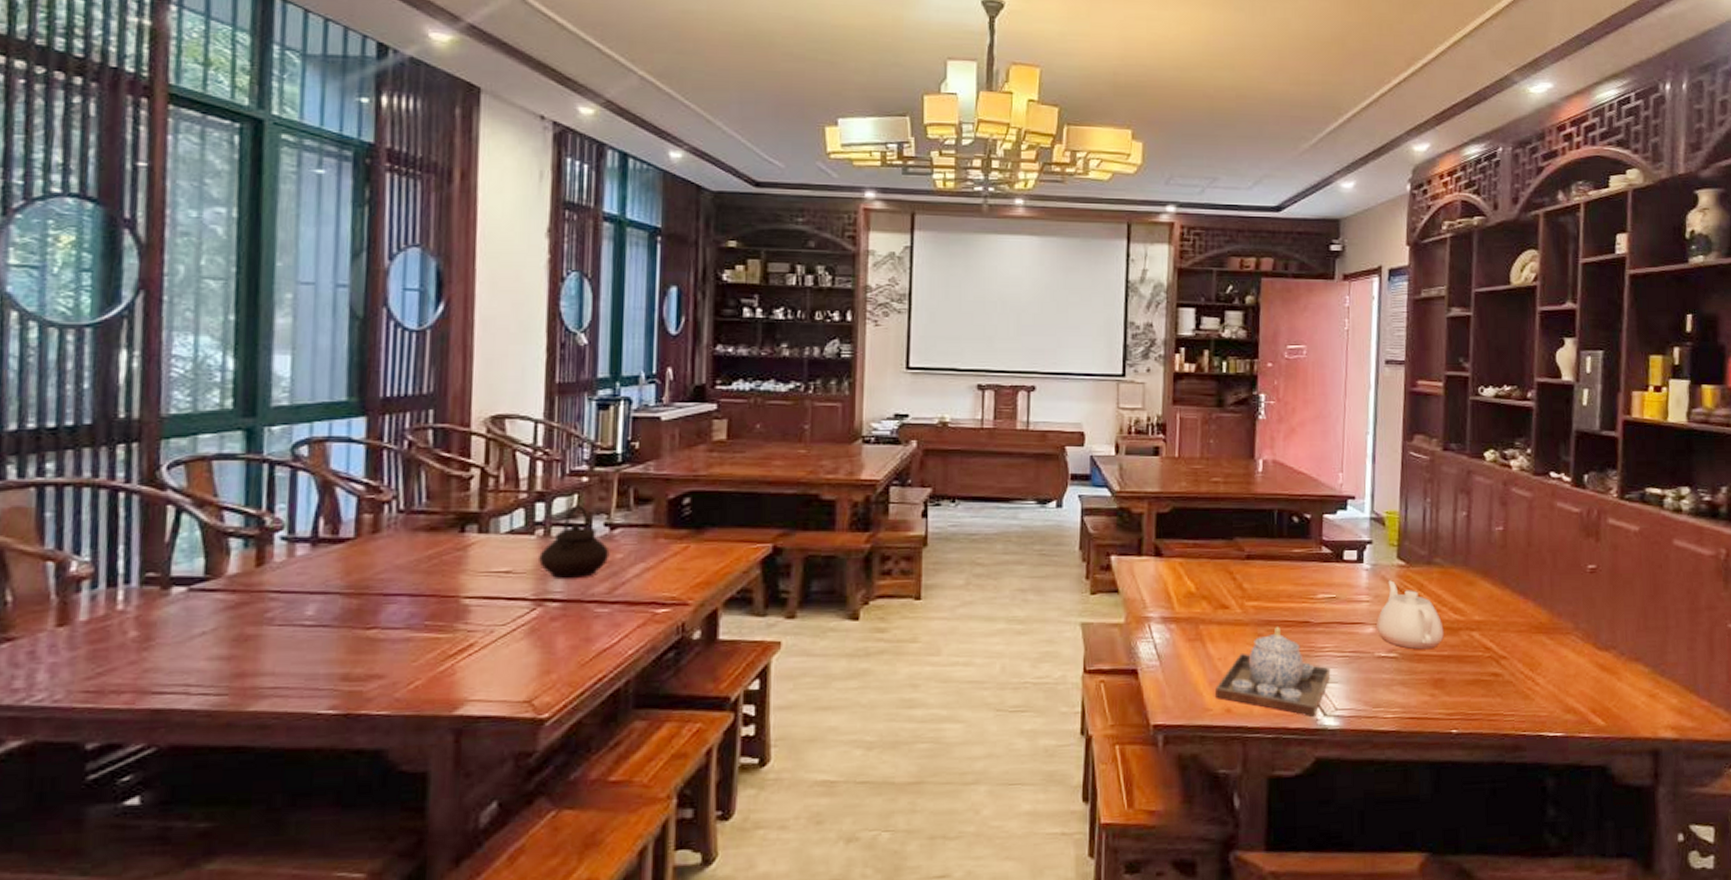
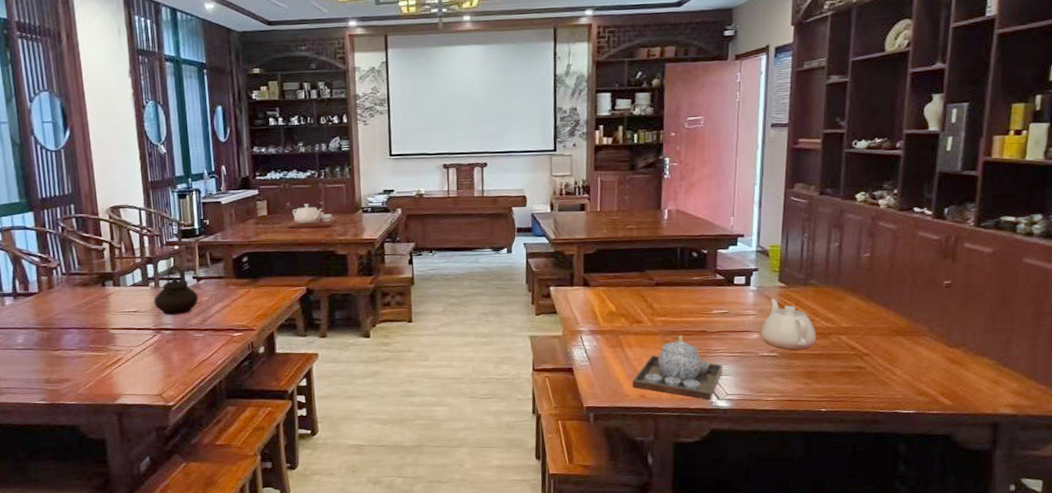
tea set: none [752,426,830,462] -> present [286,203,339,230]

